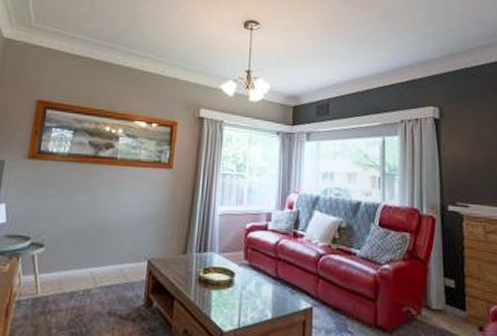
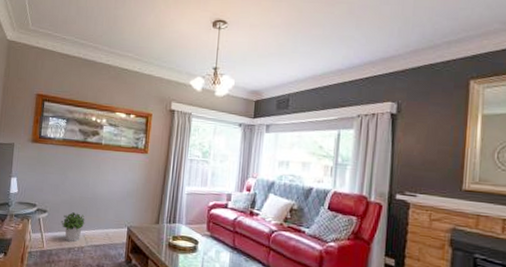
potted plant: none [62,245,94,283] -> present [61,212,85,242]

